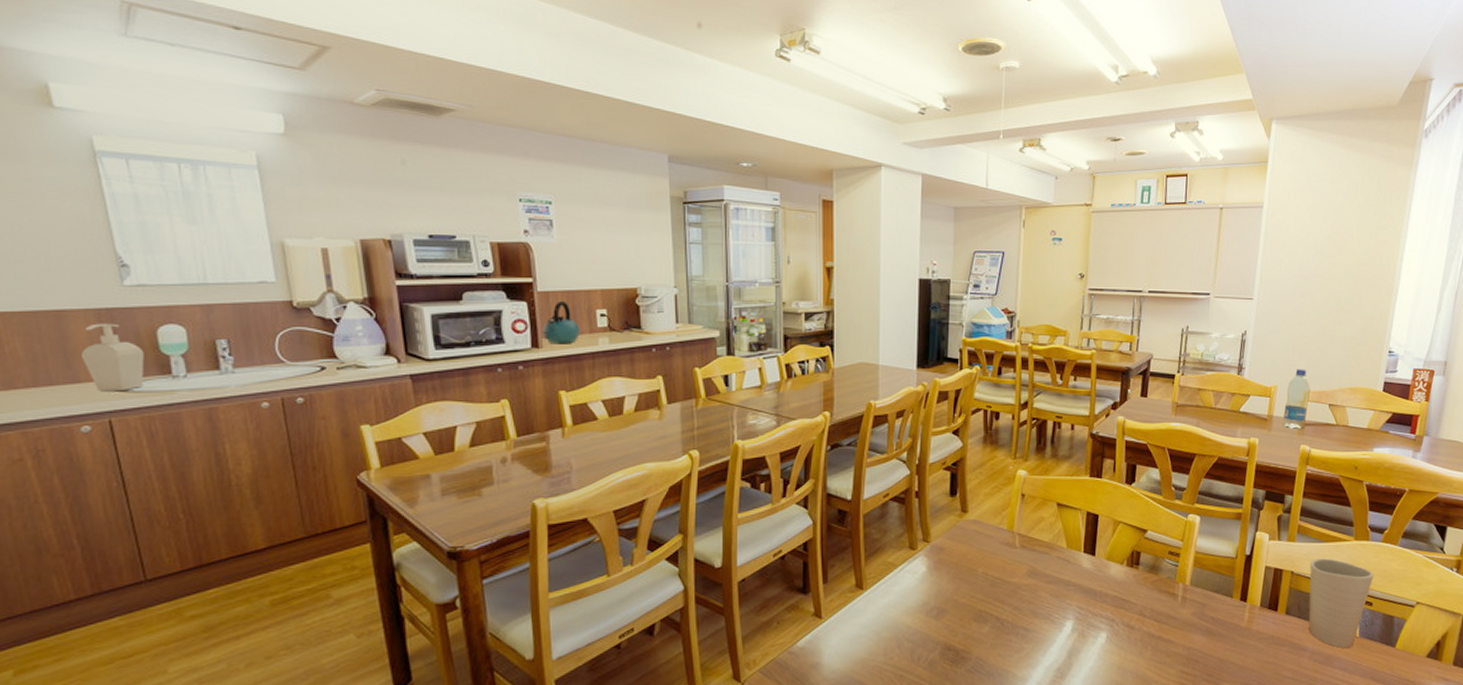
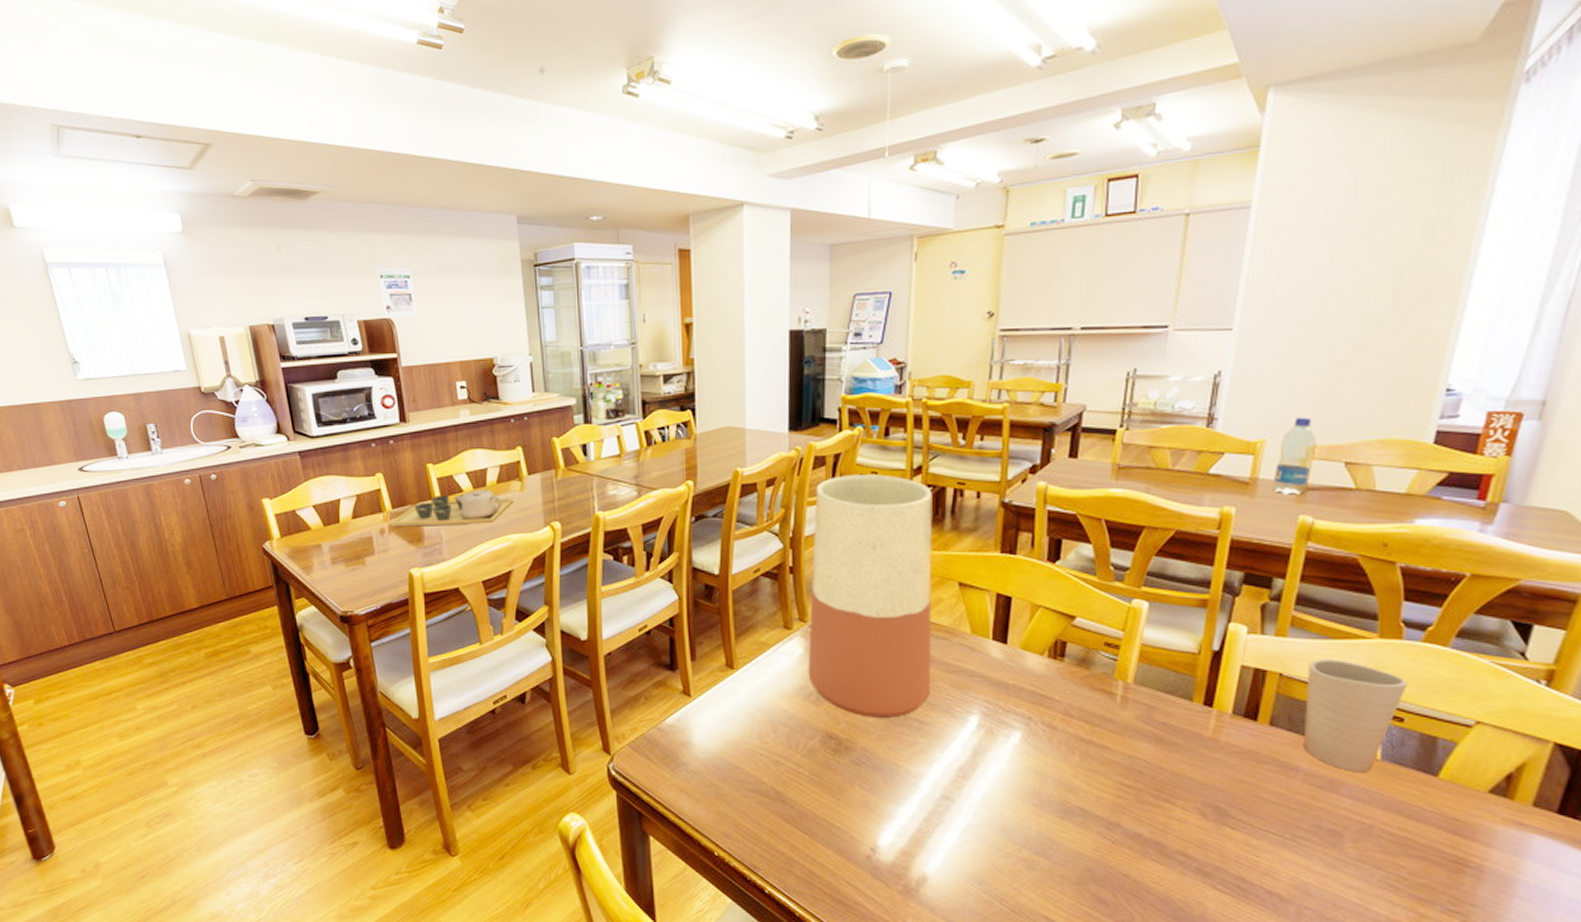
soap bottle: present [80,323,144,392] -> none [53,413,99,472]
tea set: none [513,418,651,456] -> present [389,490,513,527]
kettle: present [543,301,580,344] -> none [409,375,443,418]
vase: none [930,408,1036,628] -> present [808,474,933,718]

